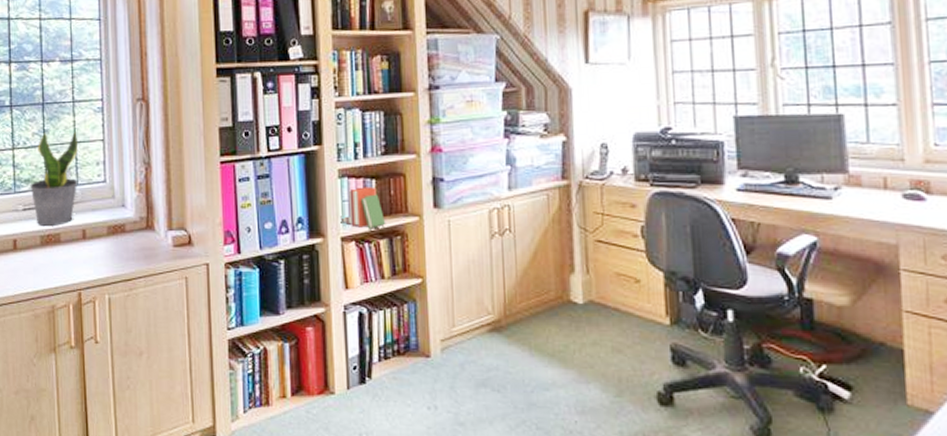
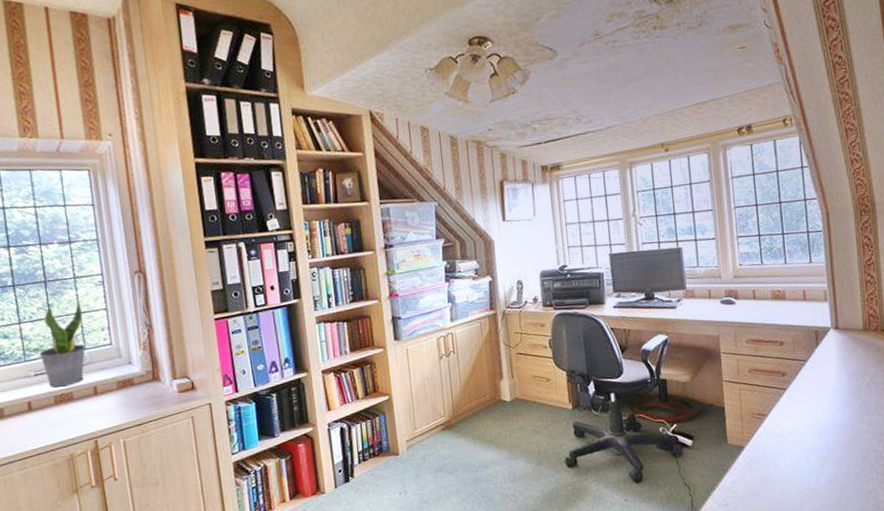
books: present [340,183,386,229] -> none [320,326,358,362]

